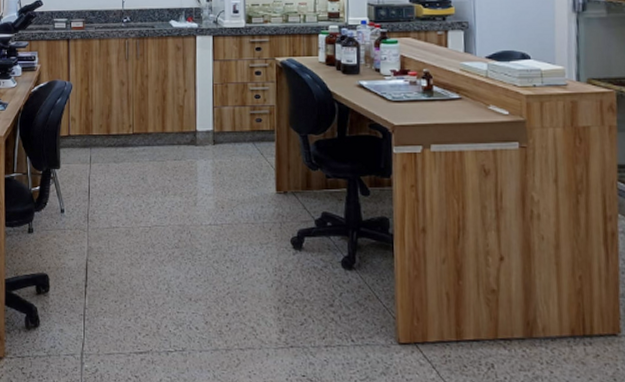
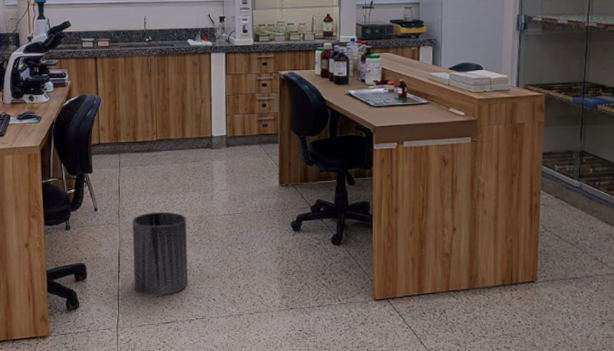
trash can: none [102,217,166,318] -> present [131,211,188,295]

